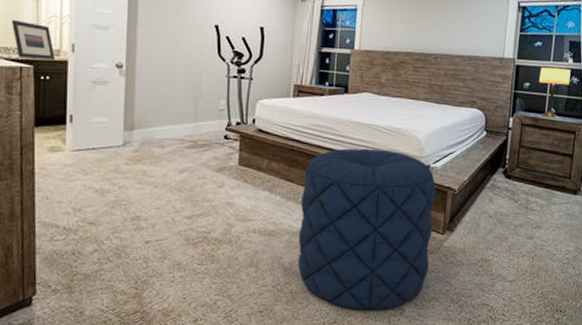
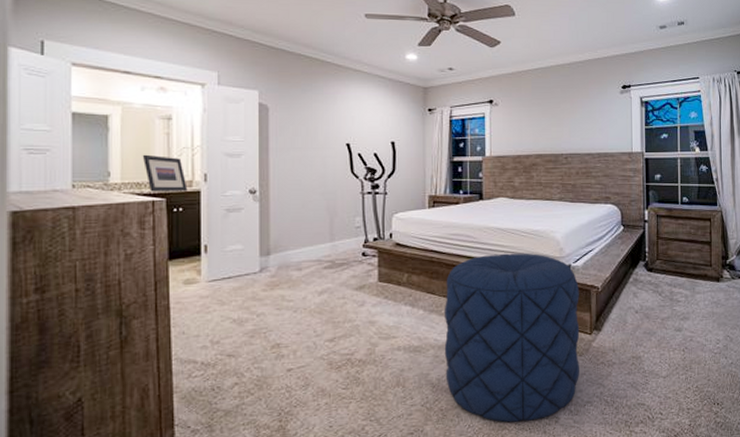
table lamp: present [539,67,571,118] -> none [669,157,699,207]

